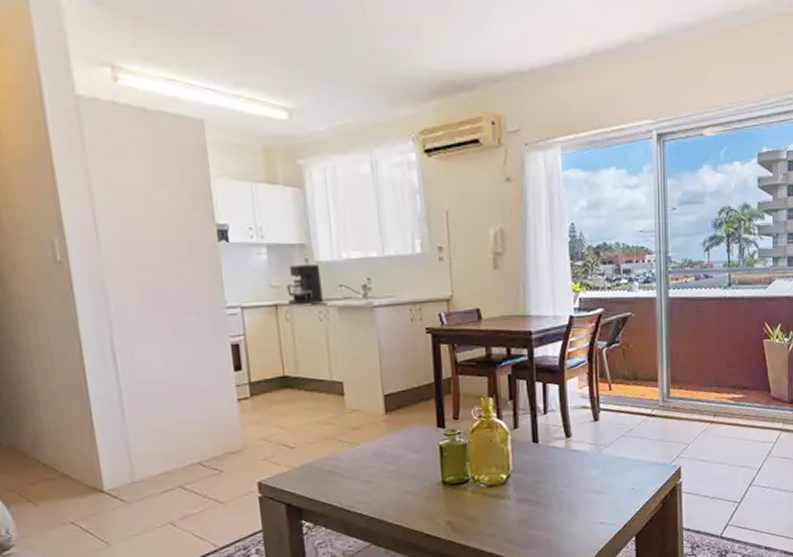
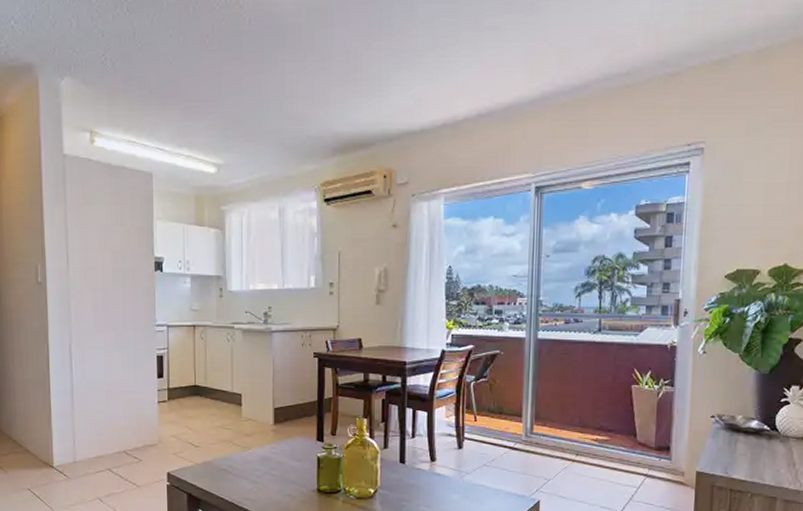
coffee maker: present [287,265,324,306] -> none [204,293,232,327]

